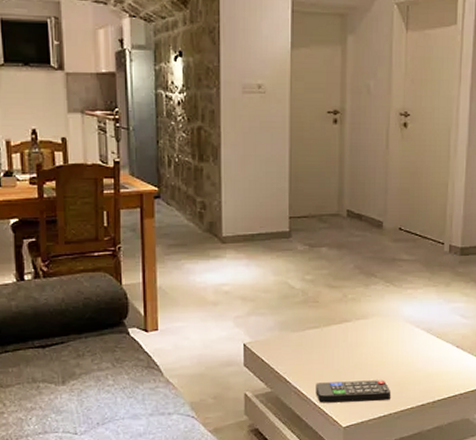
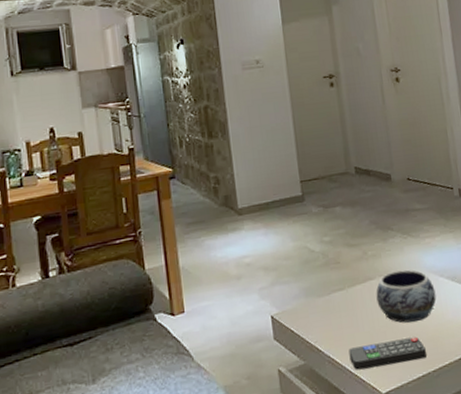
decorative bowl: none [350,316,409,367] -> present [376,269,436,323]

